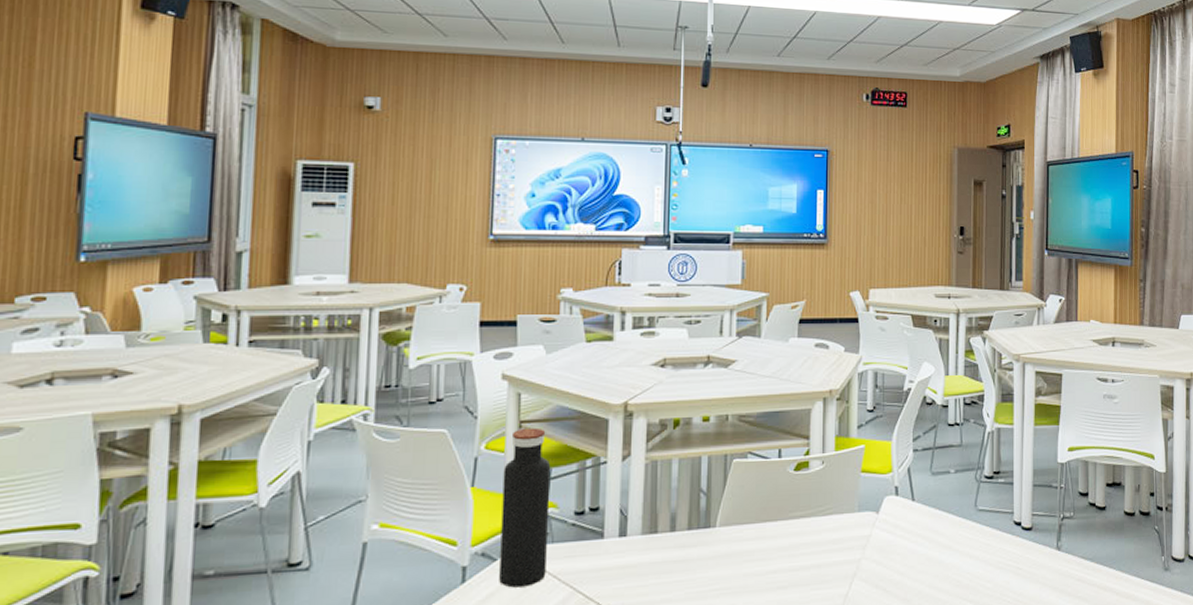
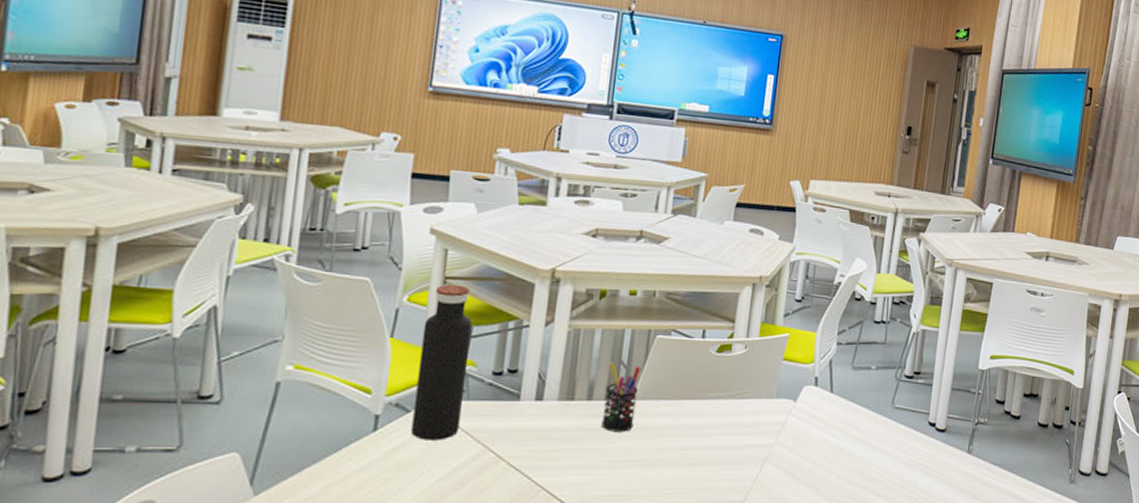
pen holder: none [687,491,721,562] -> present [601,362,642,432]

